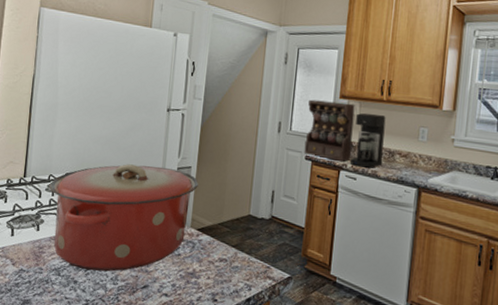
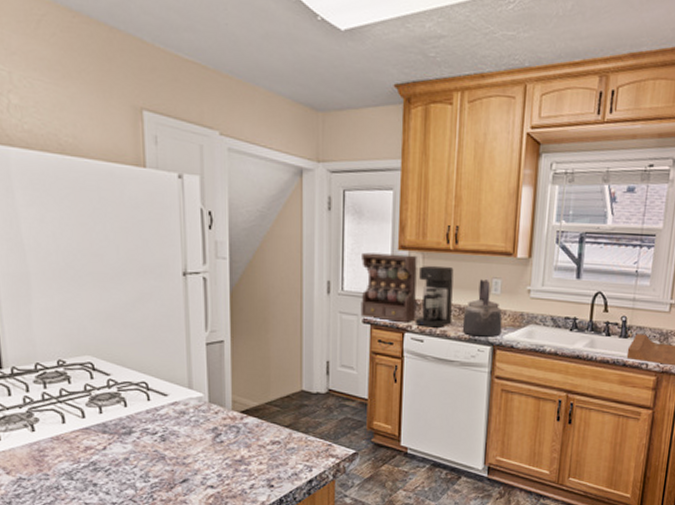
casserole: present [49,164,199,272] -> none [37,343,235,470]
kettle: none [391,127,428,180] -> present [462,279,503,337]

